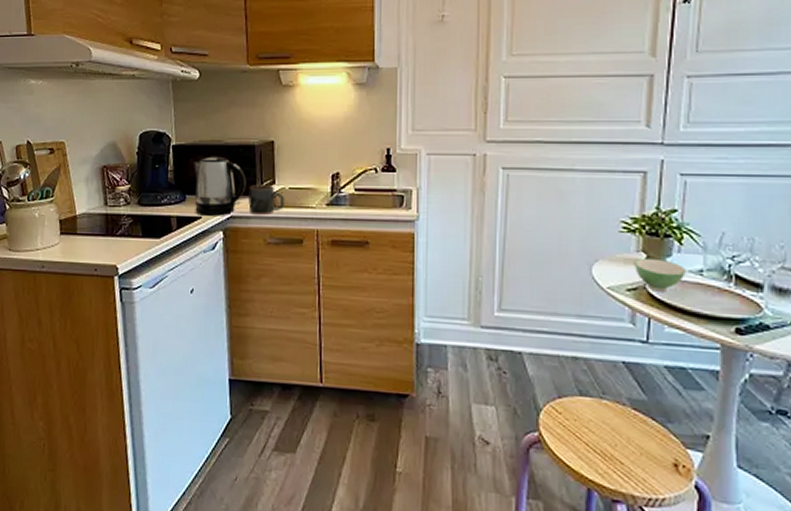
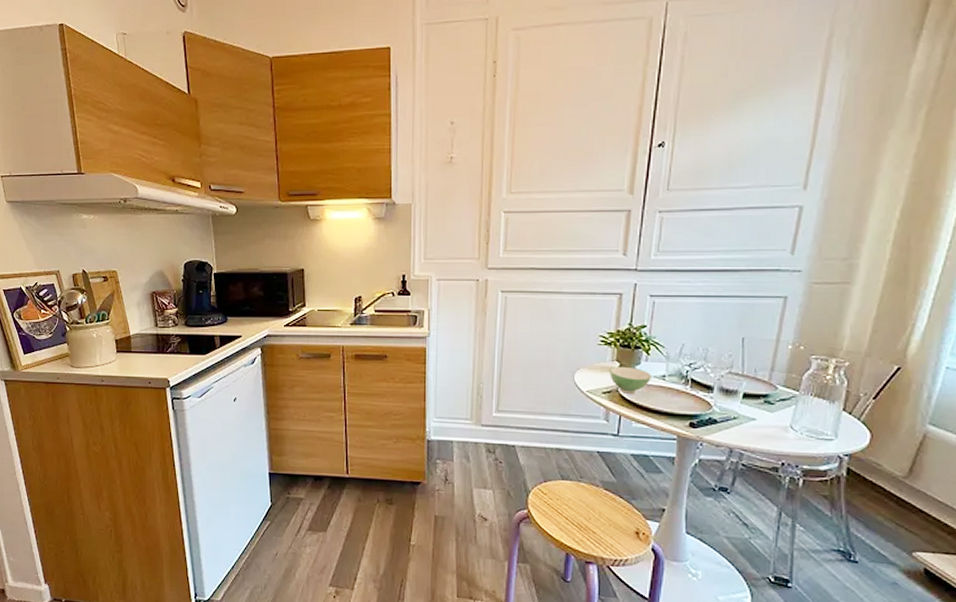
kettle: present [194,156,246,216] -> none [233,282,280,335]
mug: present [248,185,284,216] -> none [282,308,314,334]

